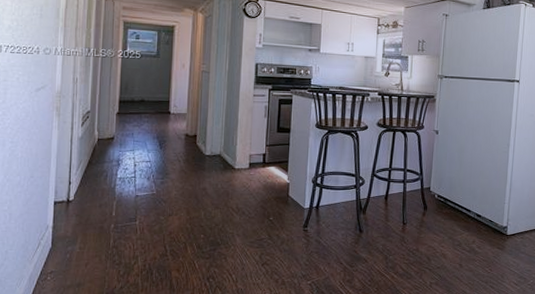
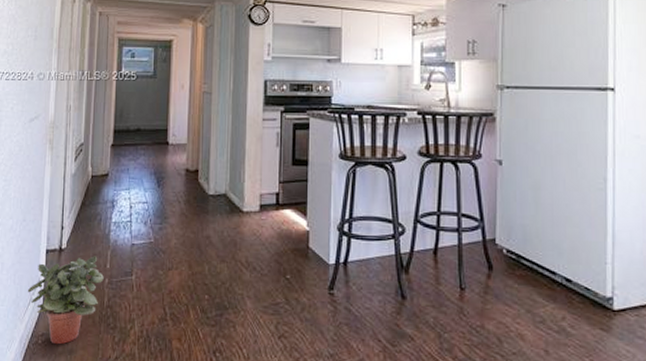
potted plant: none [35,206,110,280] -> present [27,256,104,345]

